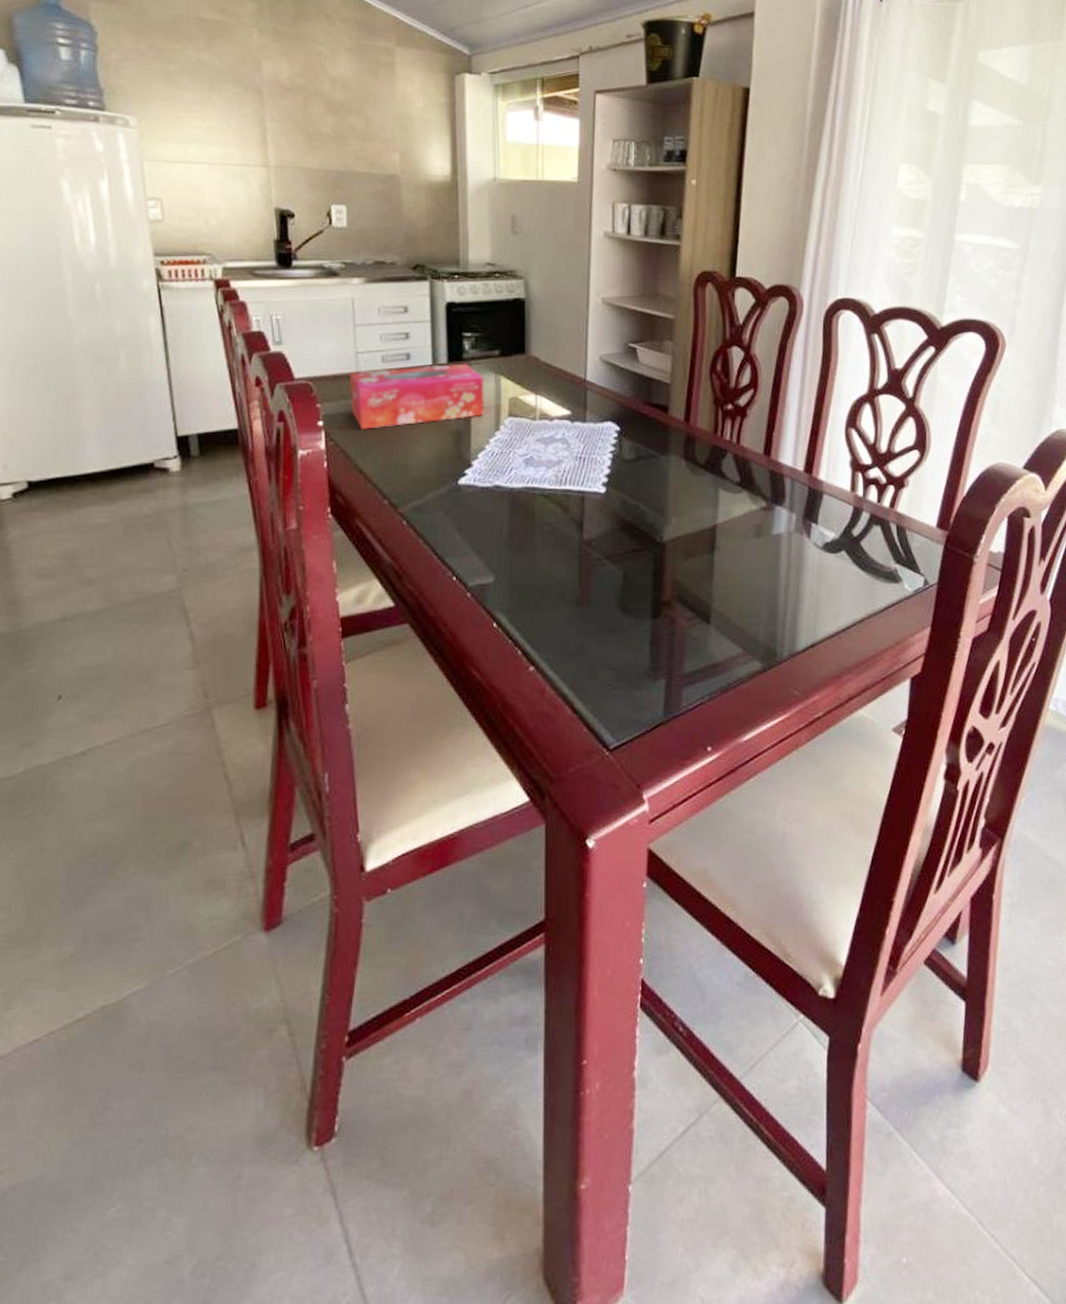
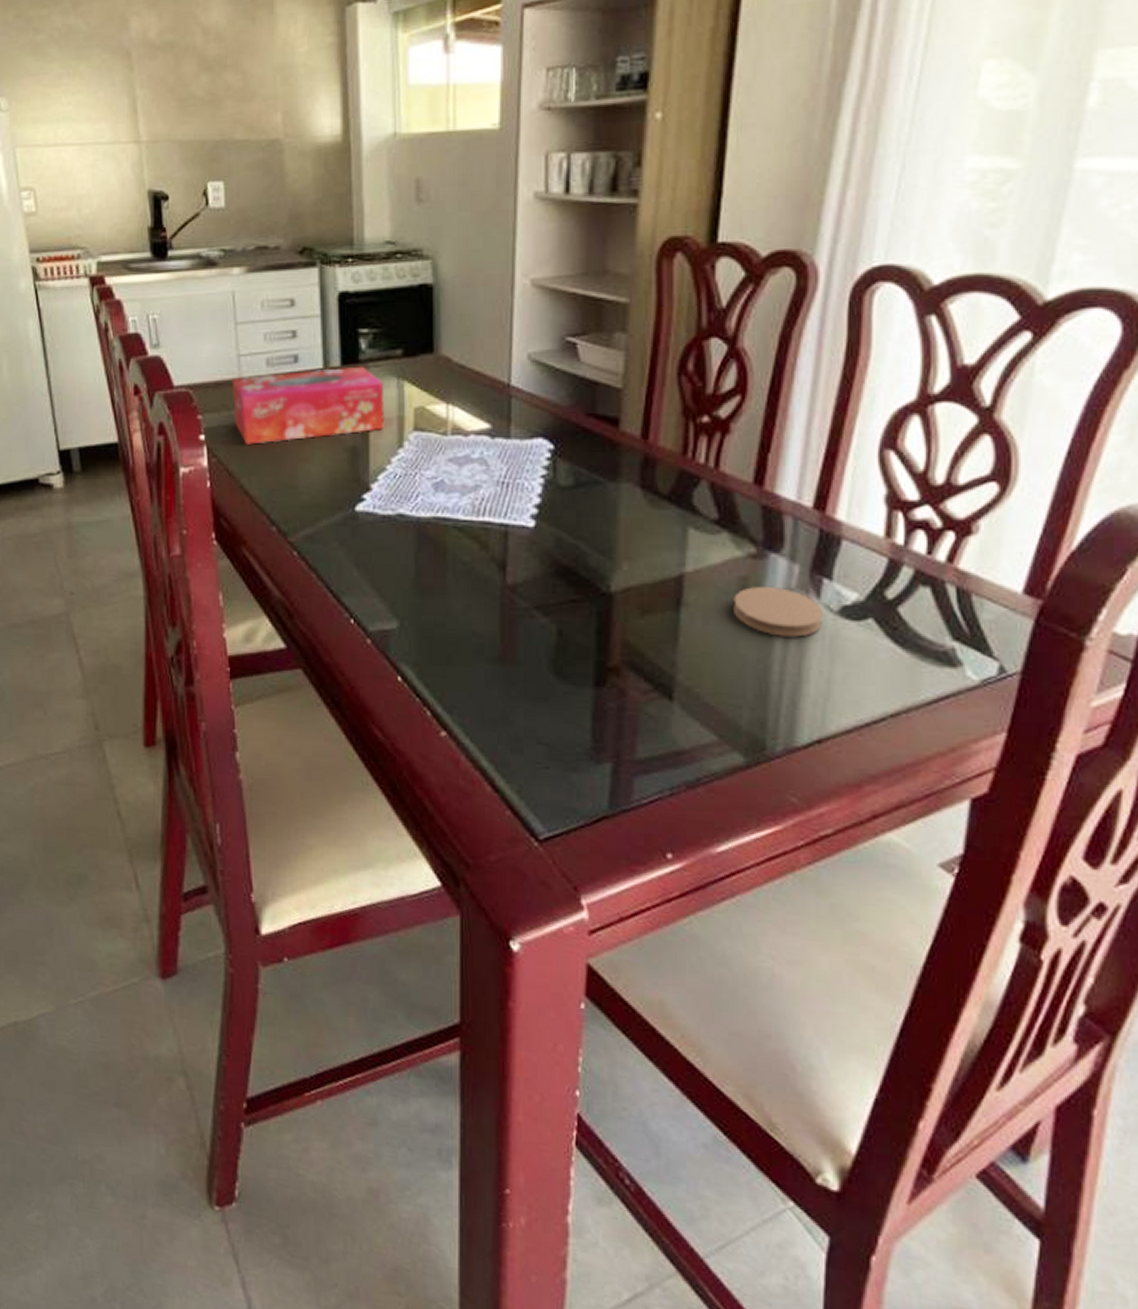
coaster: none [752,532,813,569] -> present [733,587,825,637]

